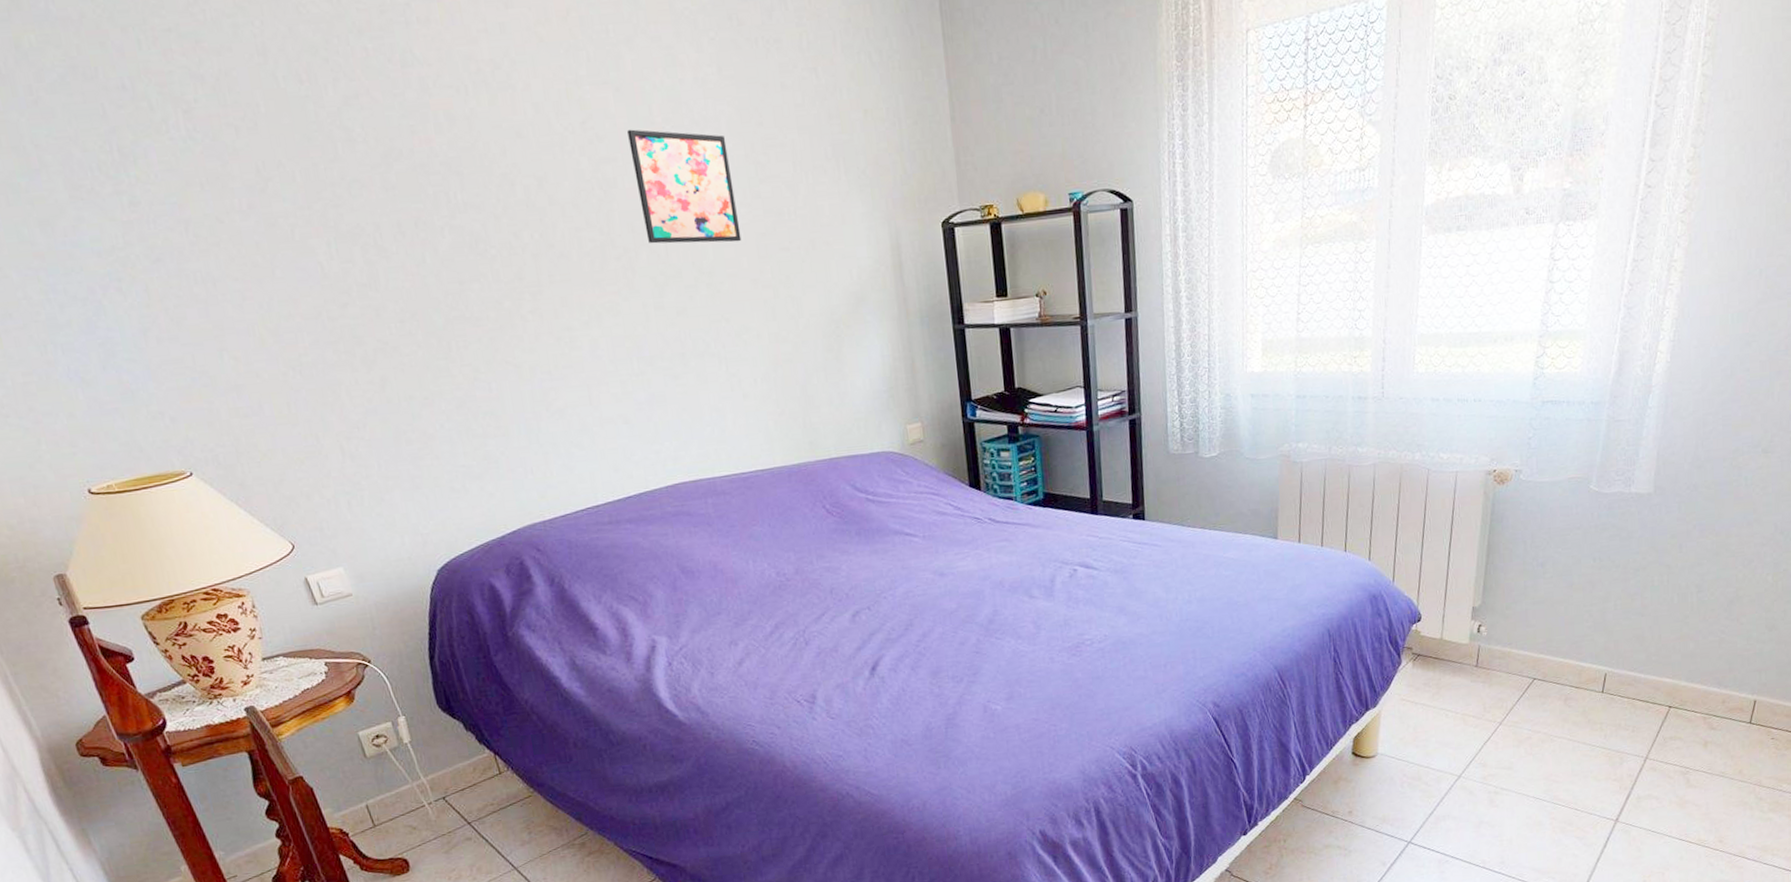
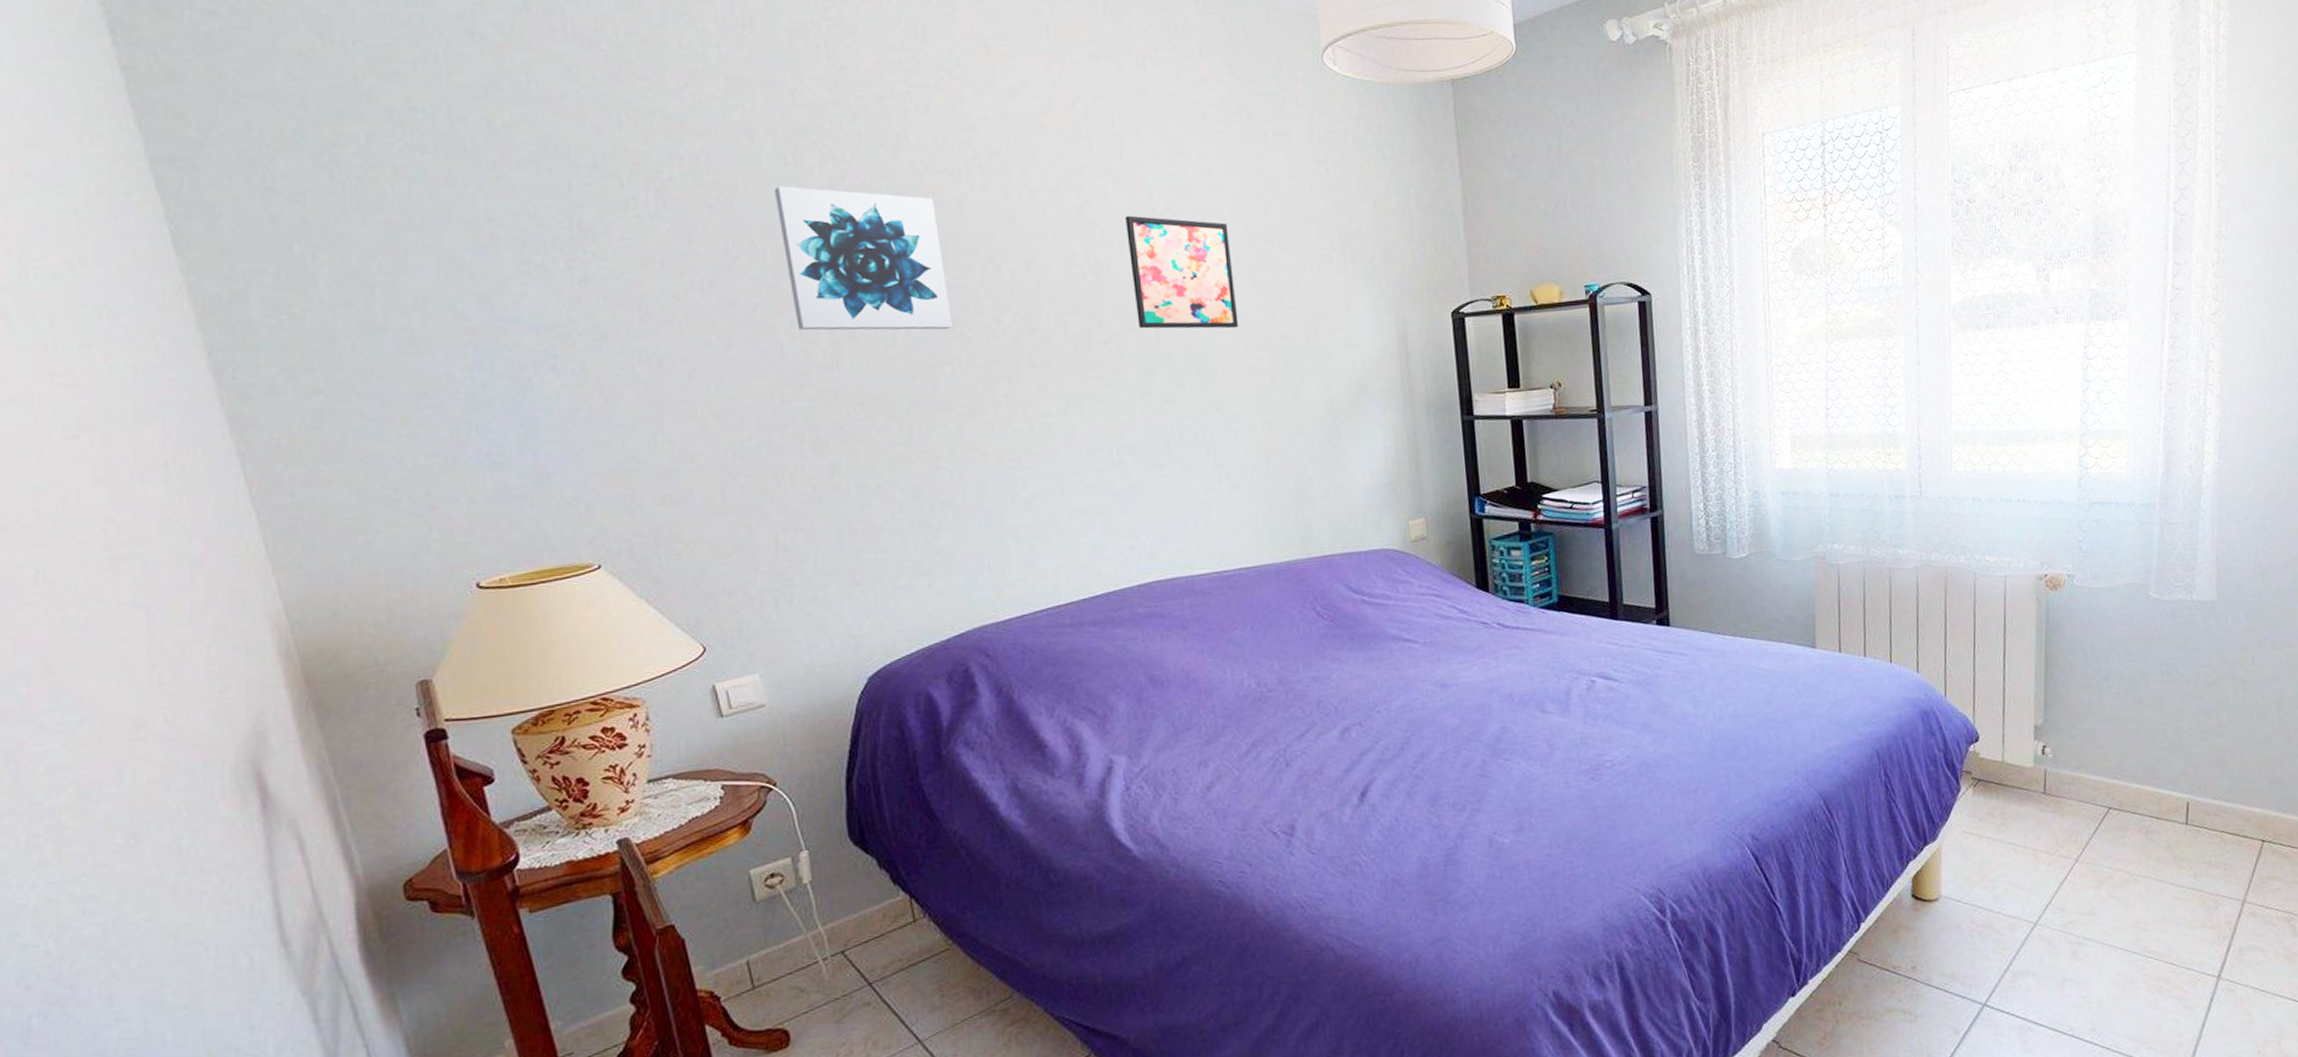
wall art: none [293,105,475,250] -> present [773,186,952,331]

